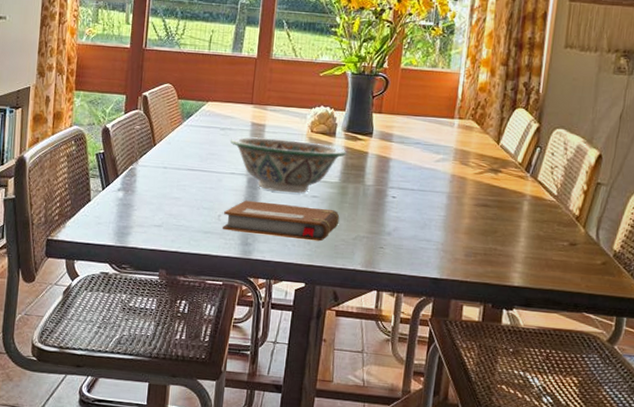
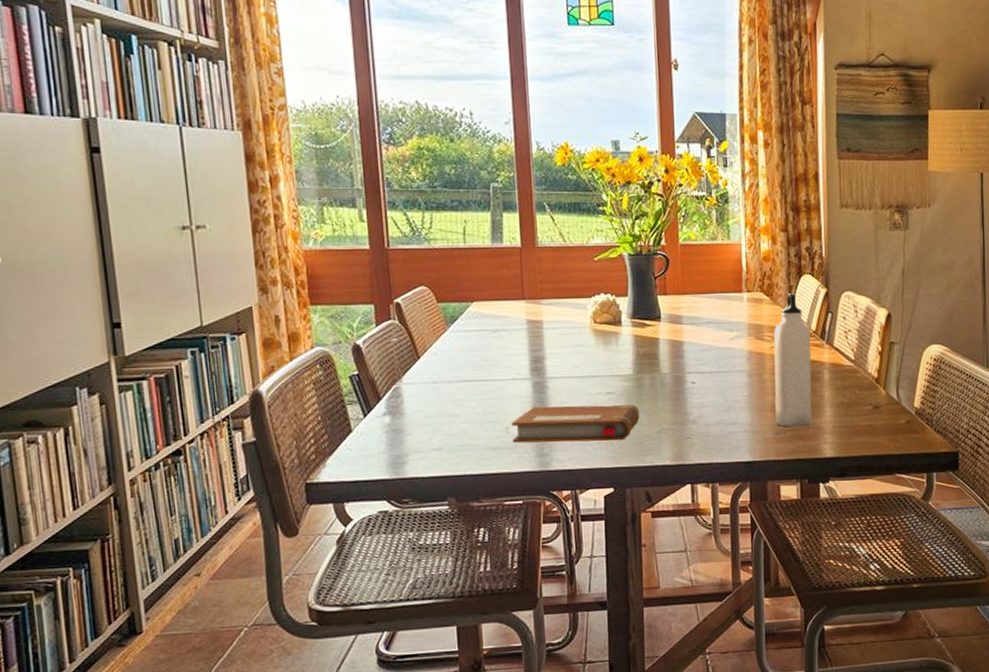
decorative bowl: present [231,137,346,193] -> none [506,334,636,394]
water bottle: none [468,124,516,253] -> present [773,293,812,427]

